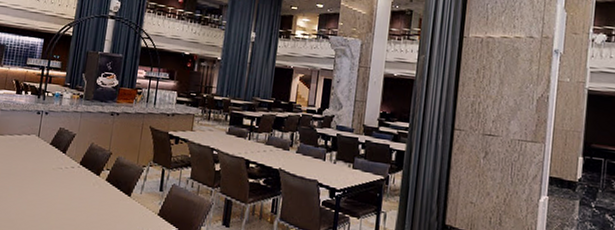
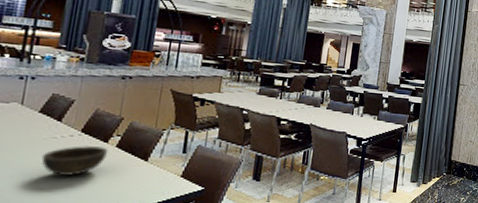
bowl: none [51,177,100,205] -> present [41,146,109,176]

